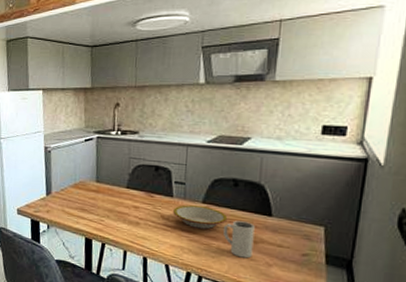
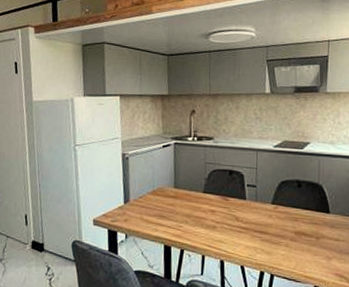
bowl: present [173,205,228,230] -> none [246,206,294,229]
mug: present [222,221,255,259] -> none [290,219,316,254]

